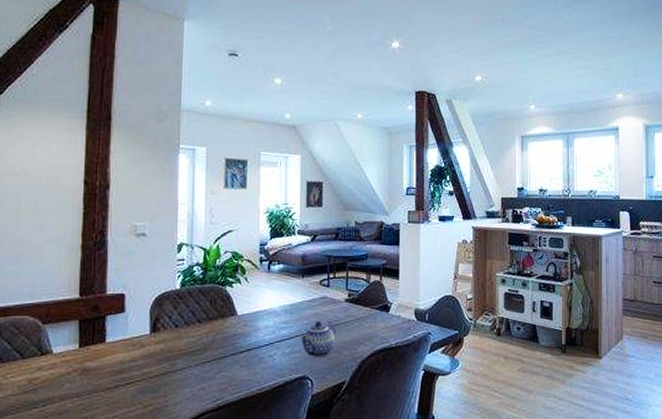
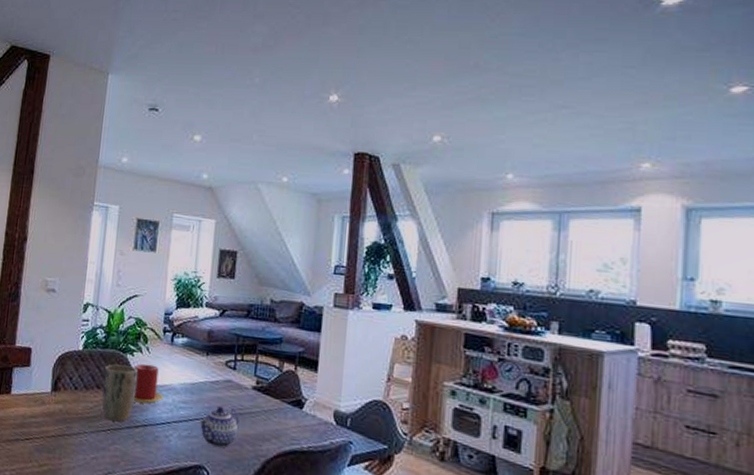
plant pot: none [203,297,239,351] -> present [101,364,138,422]
candle: none [235,293,265,330] -> present [133,363,163,404]

